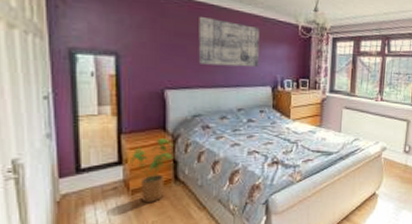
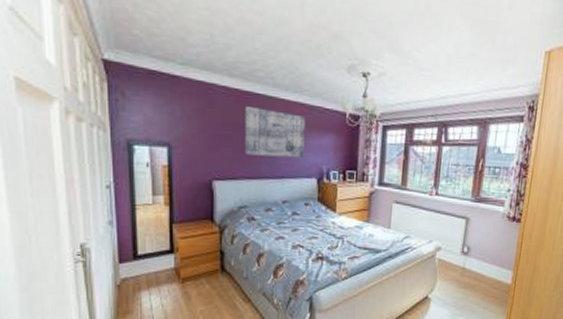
house plant: present [130,138,173,203] -> none [180,229,220,291]

